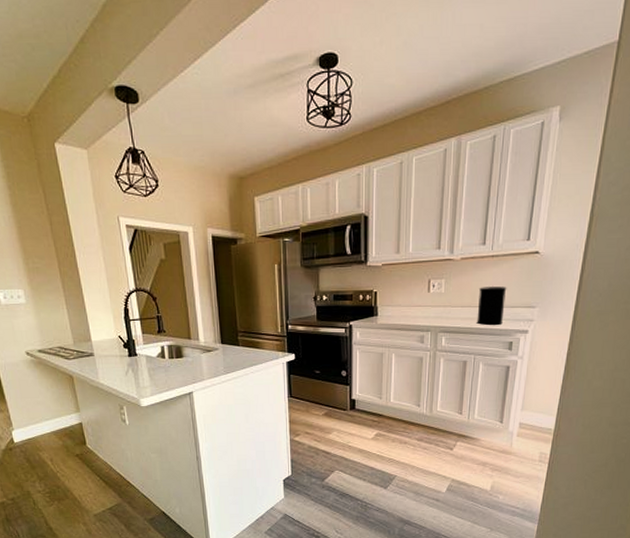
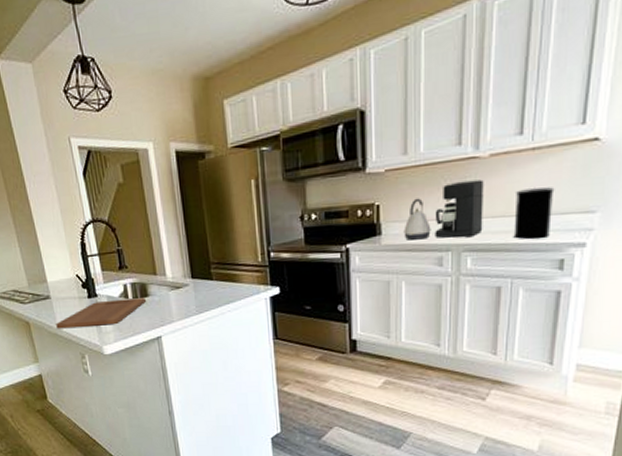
cutting board: none [98,358,180,383] -> present [56,298,146,329]
kettle: none [395,288,416,321] -> present [403,198,431,240]
coffee maker: none [418,277,456,322] -> present [435,179,484,238]

